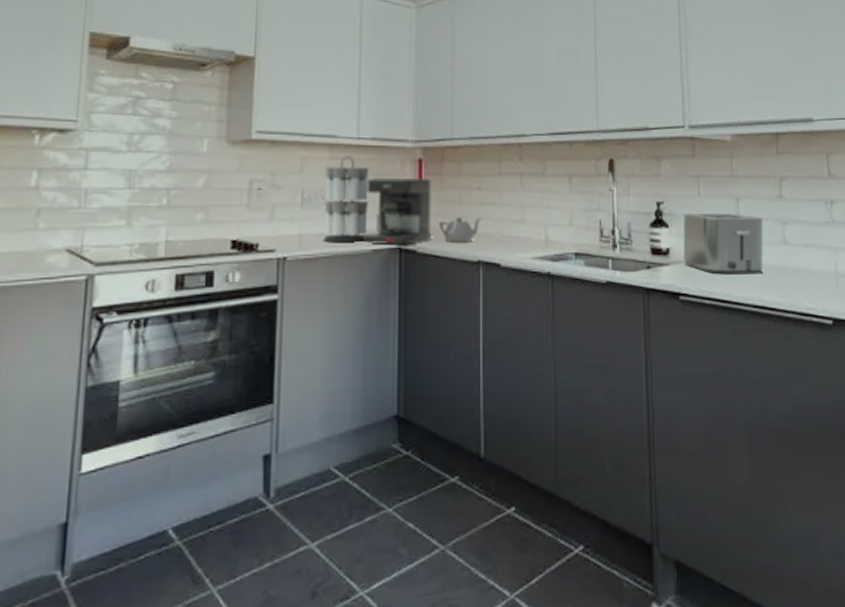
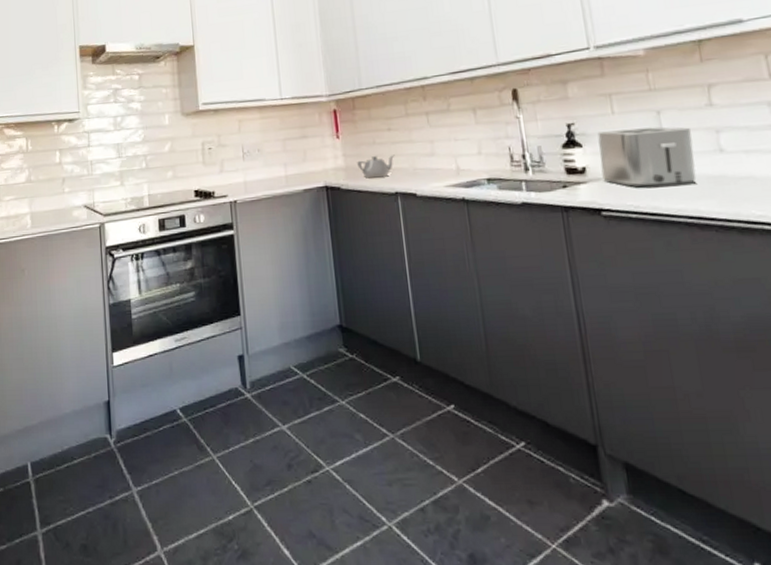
spice rack: present [323,156,369,243] -> none [258,114,298,187]
coffee maker: present [362,178,431,246] -> none [292,126,352,185]

